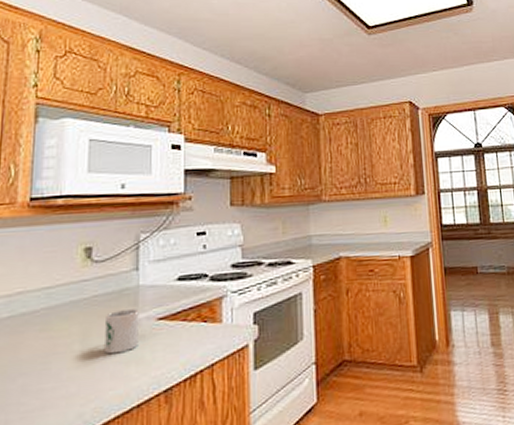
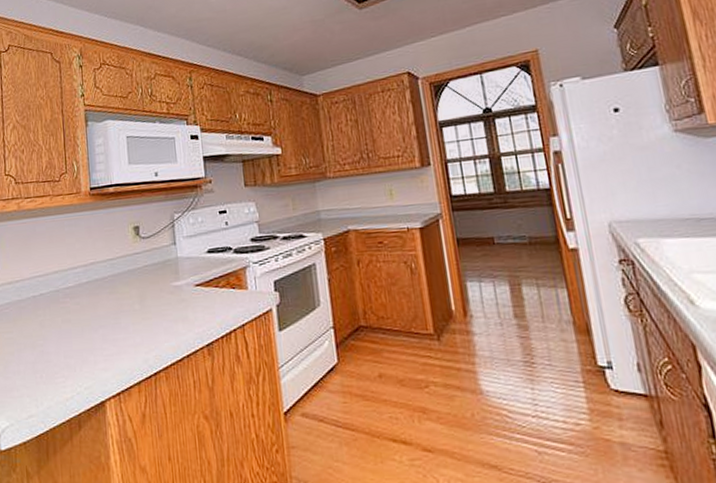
mug: present [105,309,139,354] -> none [155,277,183,314]

